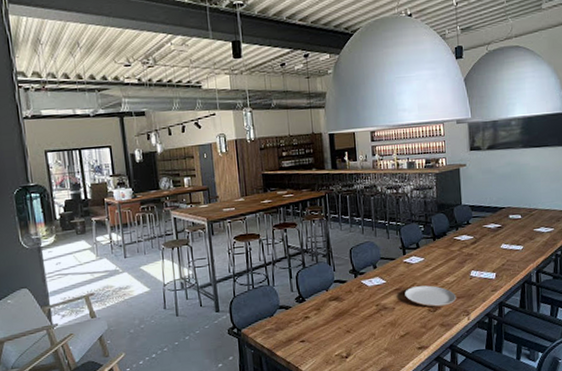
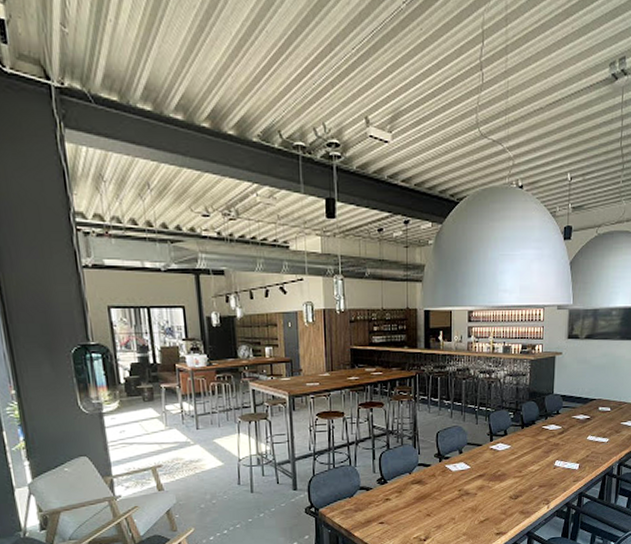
plate: present [405,285,457,307] -> none [488,473,539,495]

